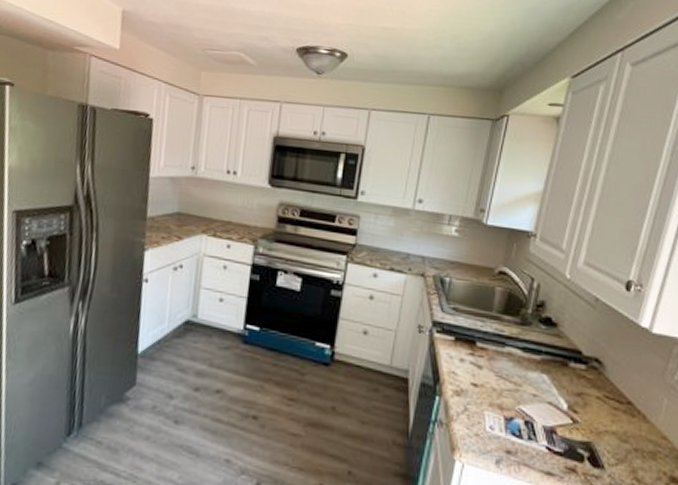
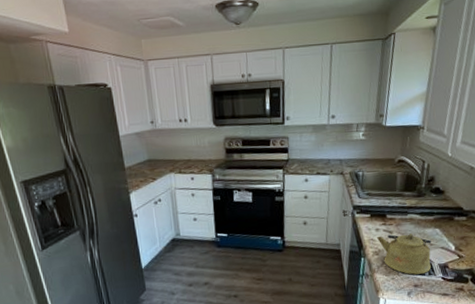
kettle: none [461,370,535,436] -> present [377,234,432,275]

